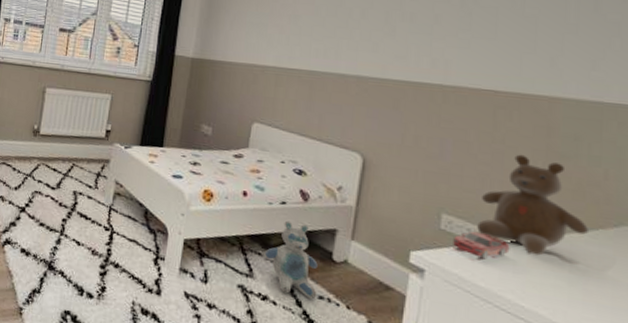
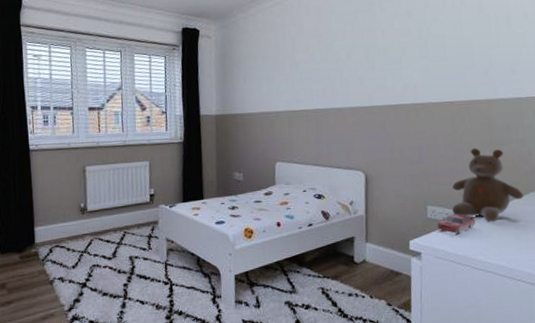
polar bear: present [265,220,318,300] -> none [302,239,347,299]

